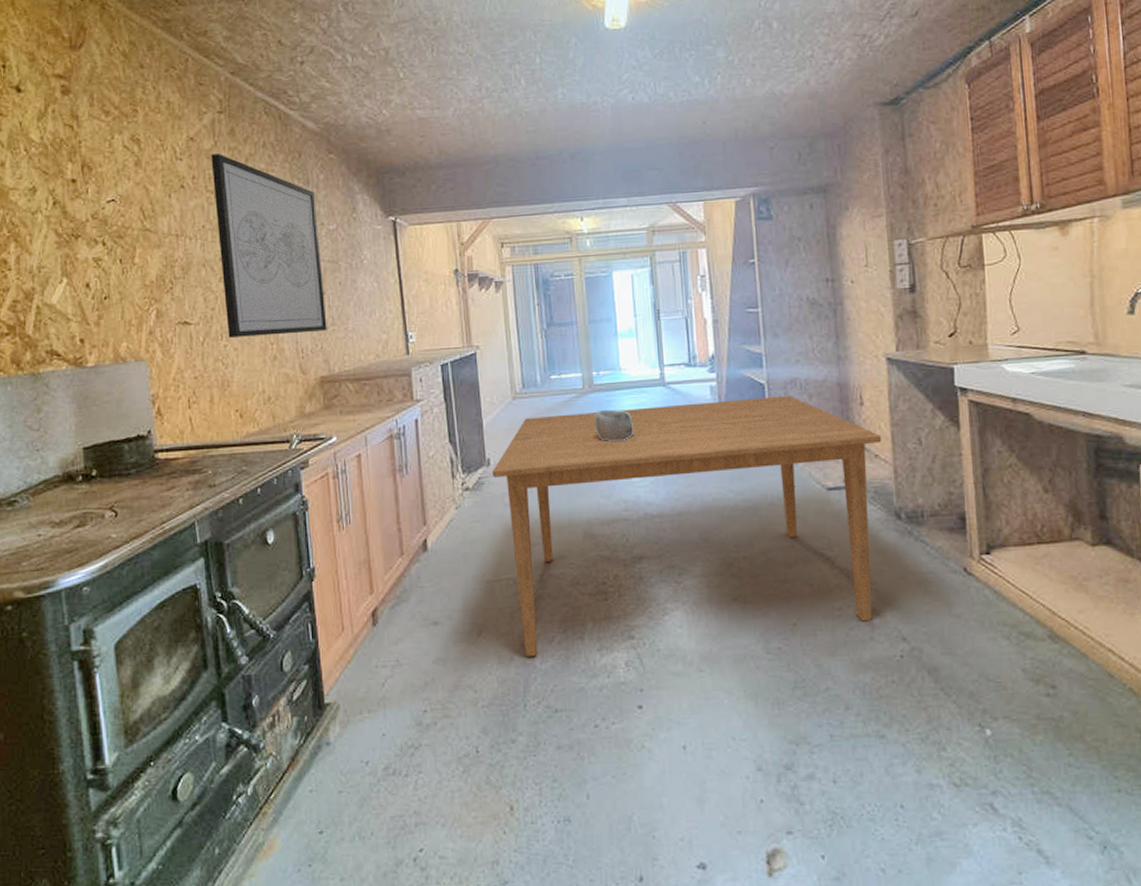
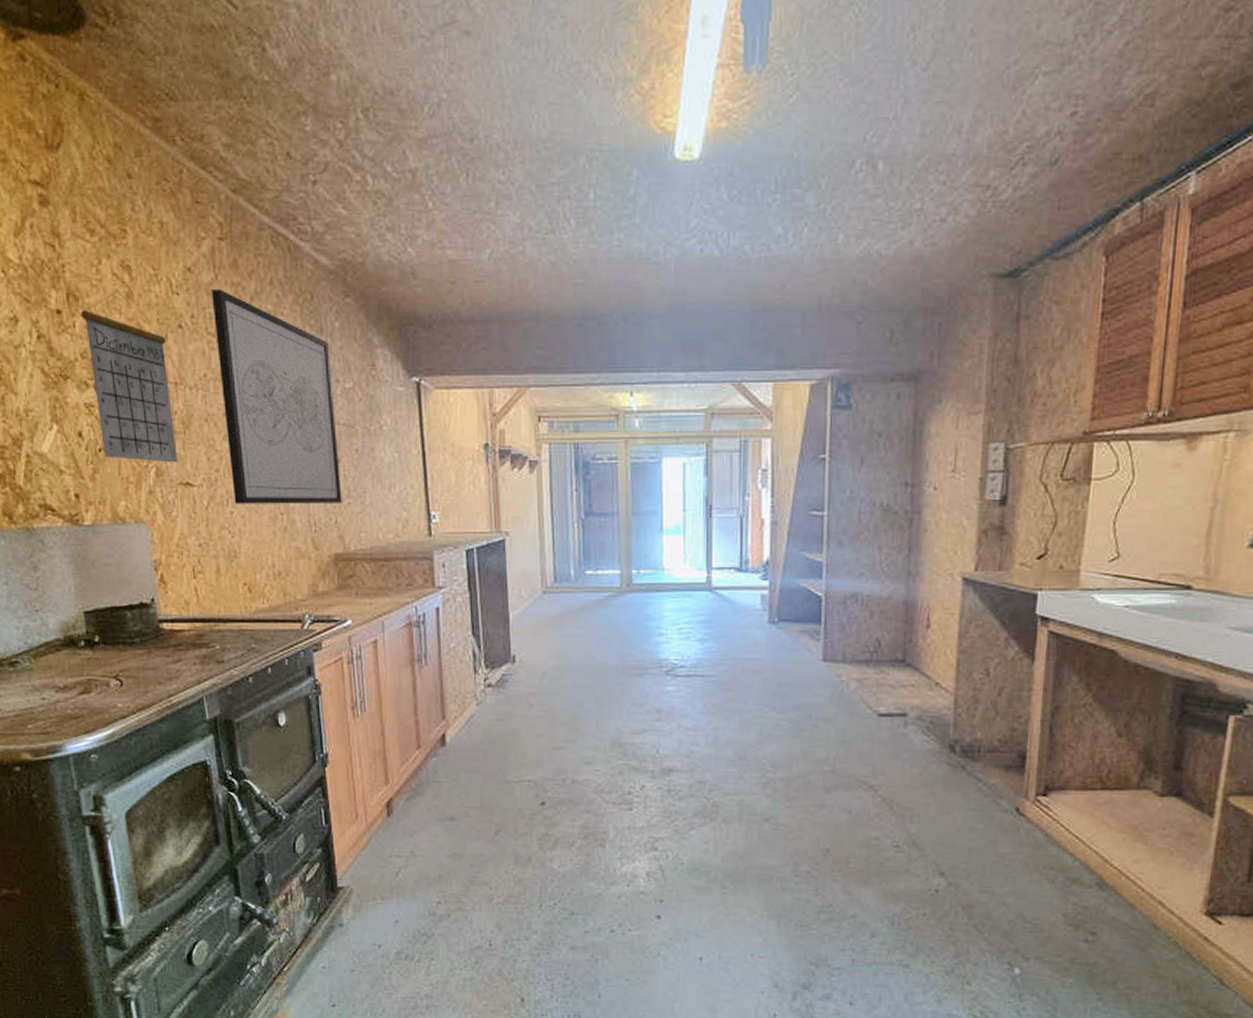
calendar: none [93,160,177,306] -> present [81,291,178,463]
dining table: present [493,395,882,657] -> none [518,611,946,860]
decorative bowl: present [594,409,634,442] -> none [630,612,673,648]

